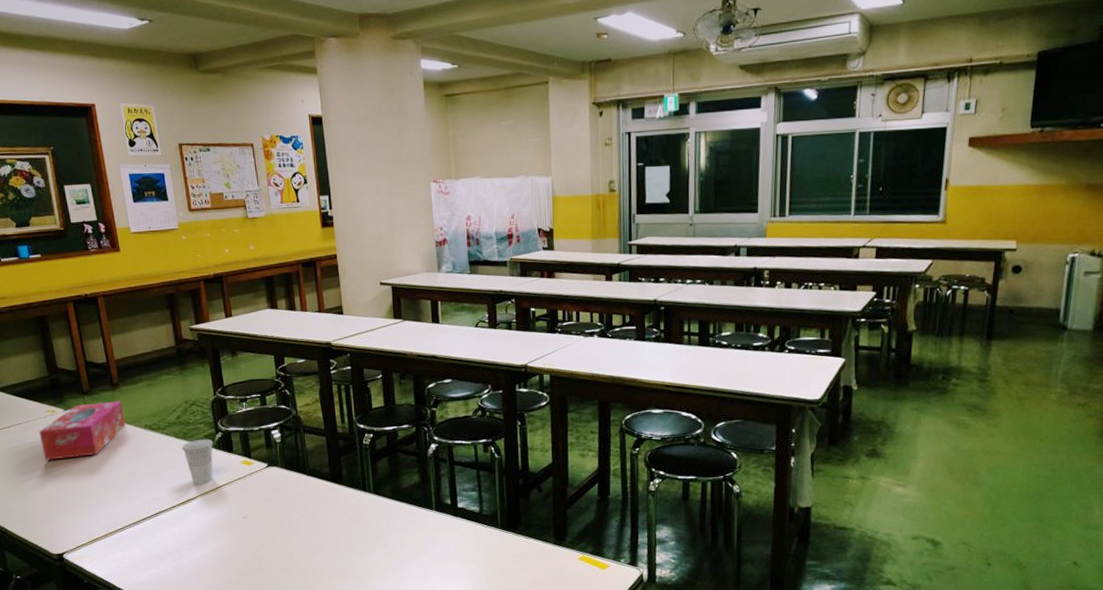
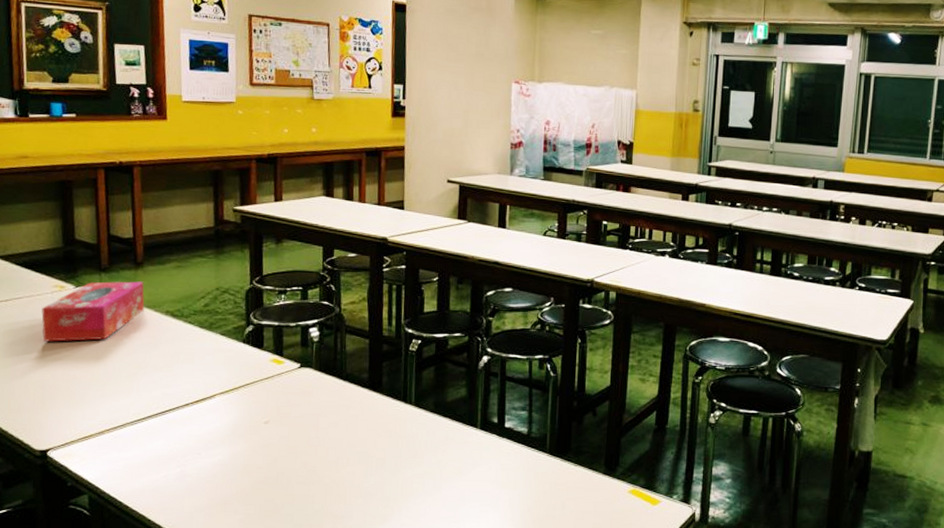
cup: present [182,439,214,485] -> none [205,331,243,382]

